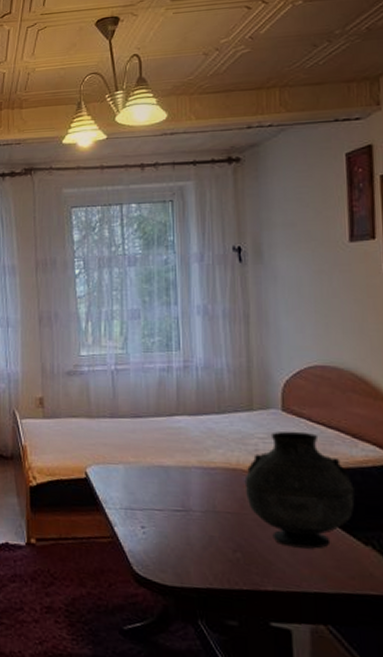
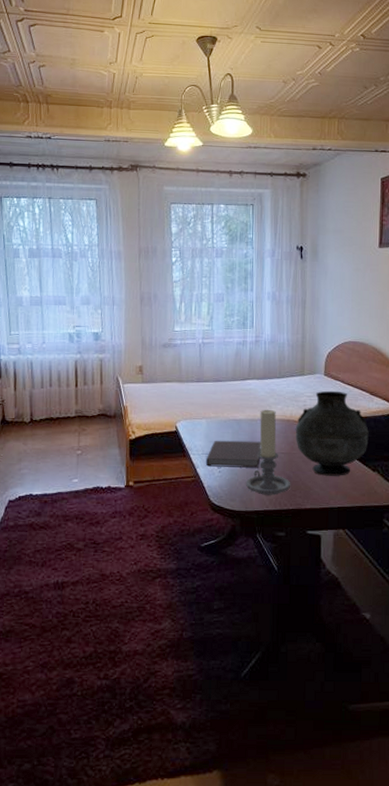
notebook: none [125,491,199,531] -> present [205,440,261,468]
candle holder: none [180,453,243,569] -> present [246,409,291,495]

